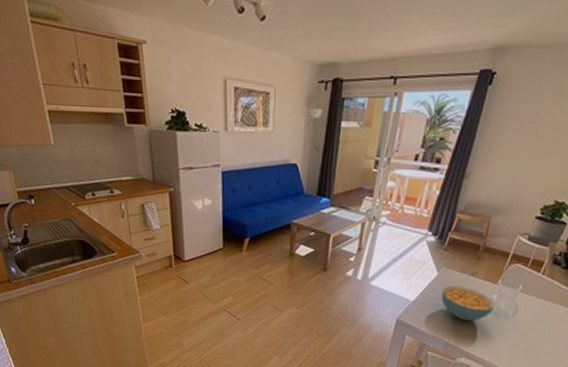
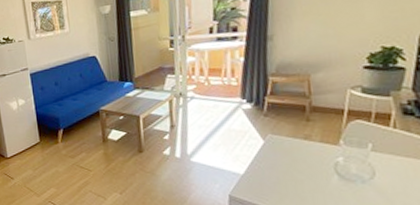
cereal bowl: present [441,285,495,321] -> none [273,152,344,190]

